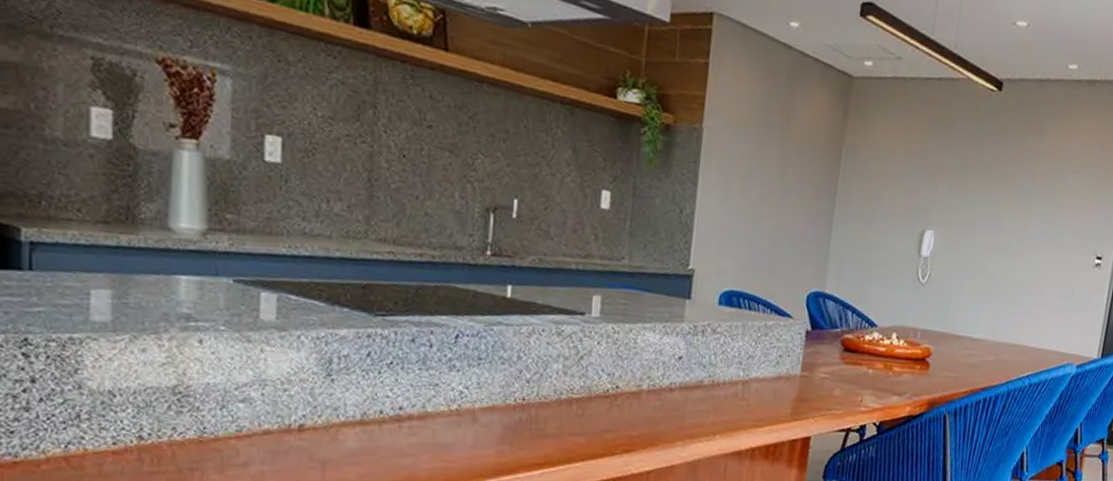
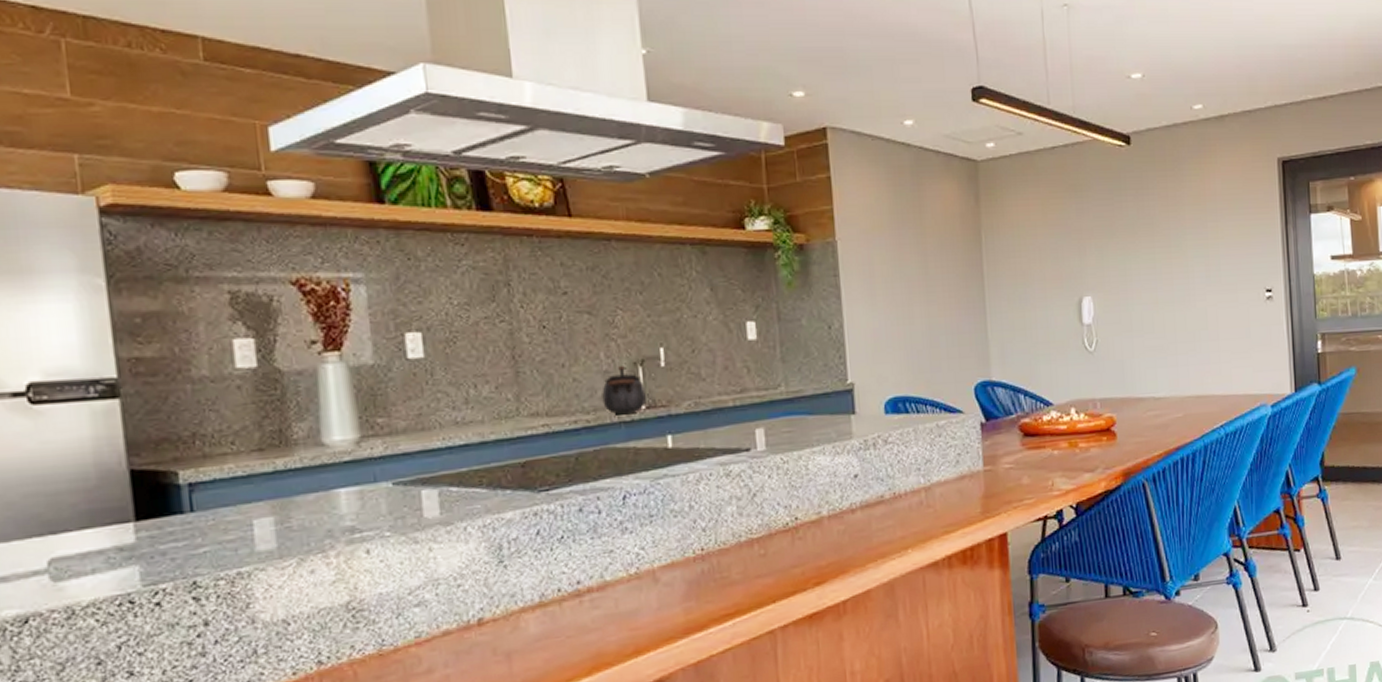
kettle: none [450,209,494,258] -> present [602,366,646,415]

